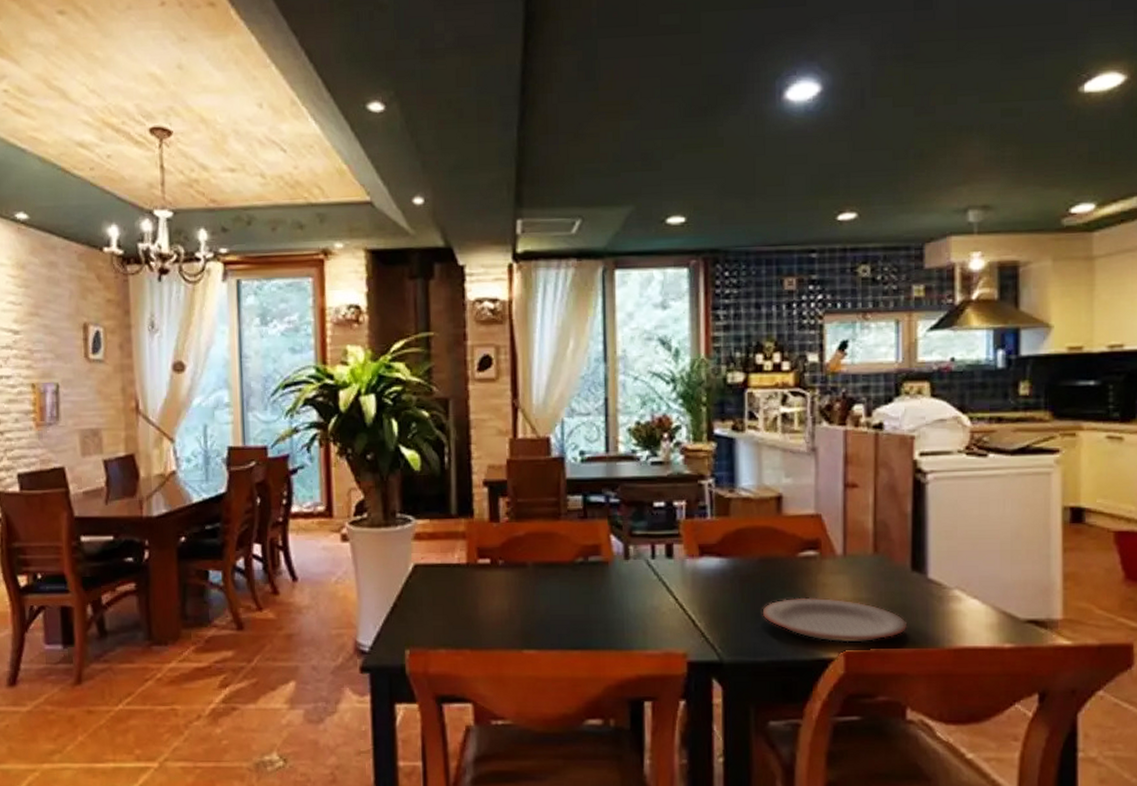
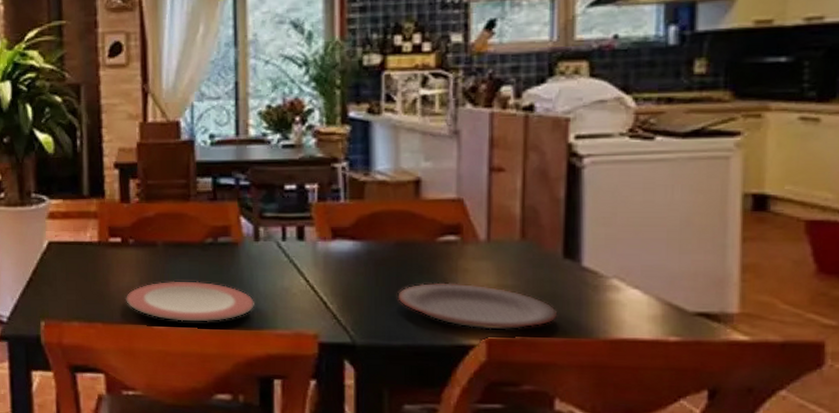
plate: none [495,602,625,645] -> present [126,281,254,322]

